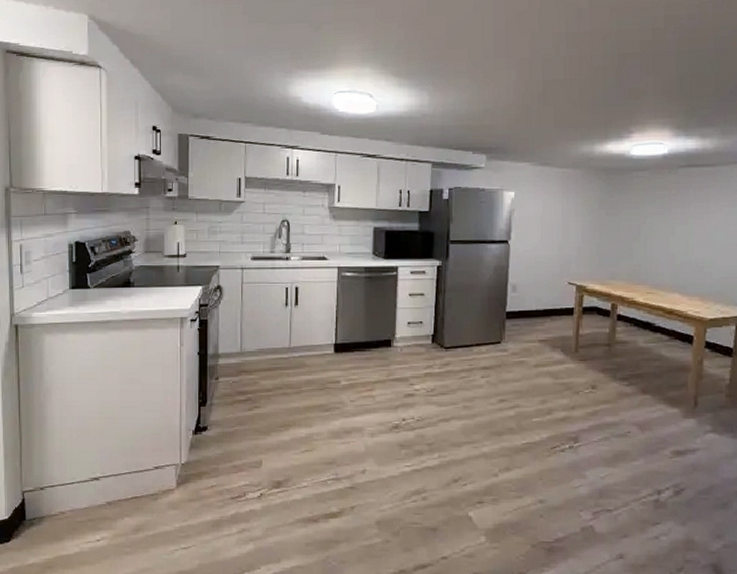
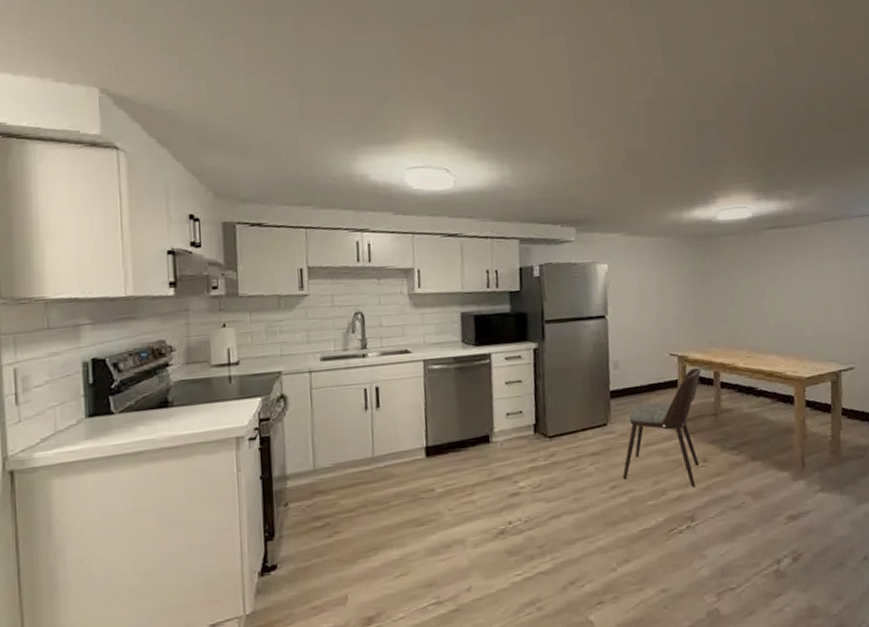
dining chair: none [512,298,599,411] -> present [623,367,702,488]

